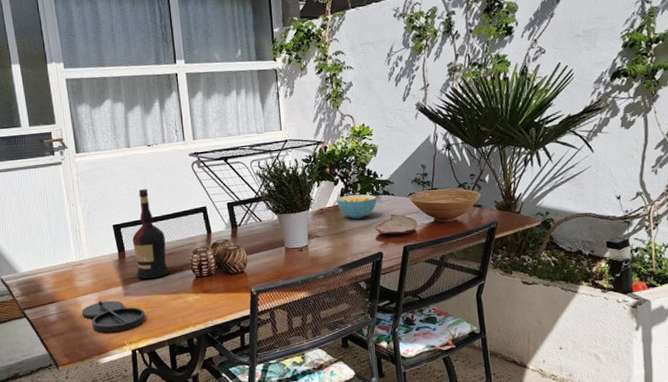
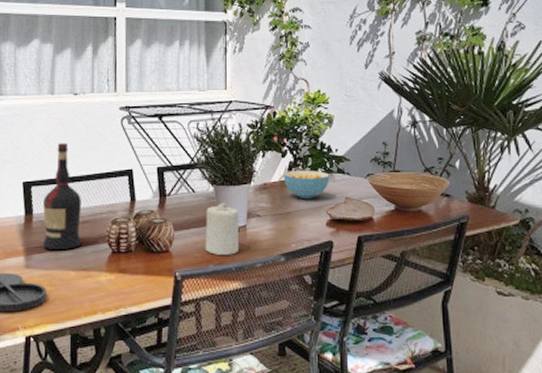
candle: none [272,227,303,272] -> present [205,202,240,255]

